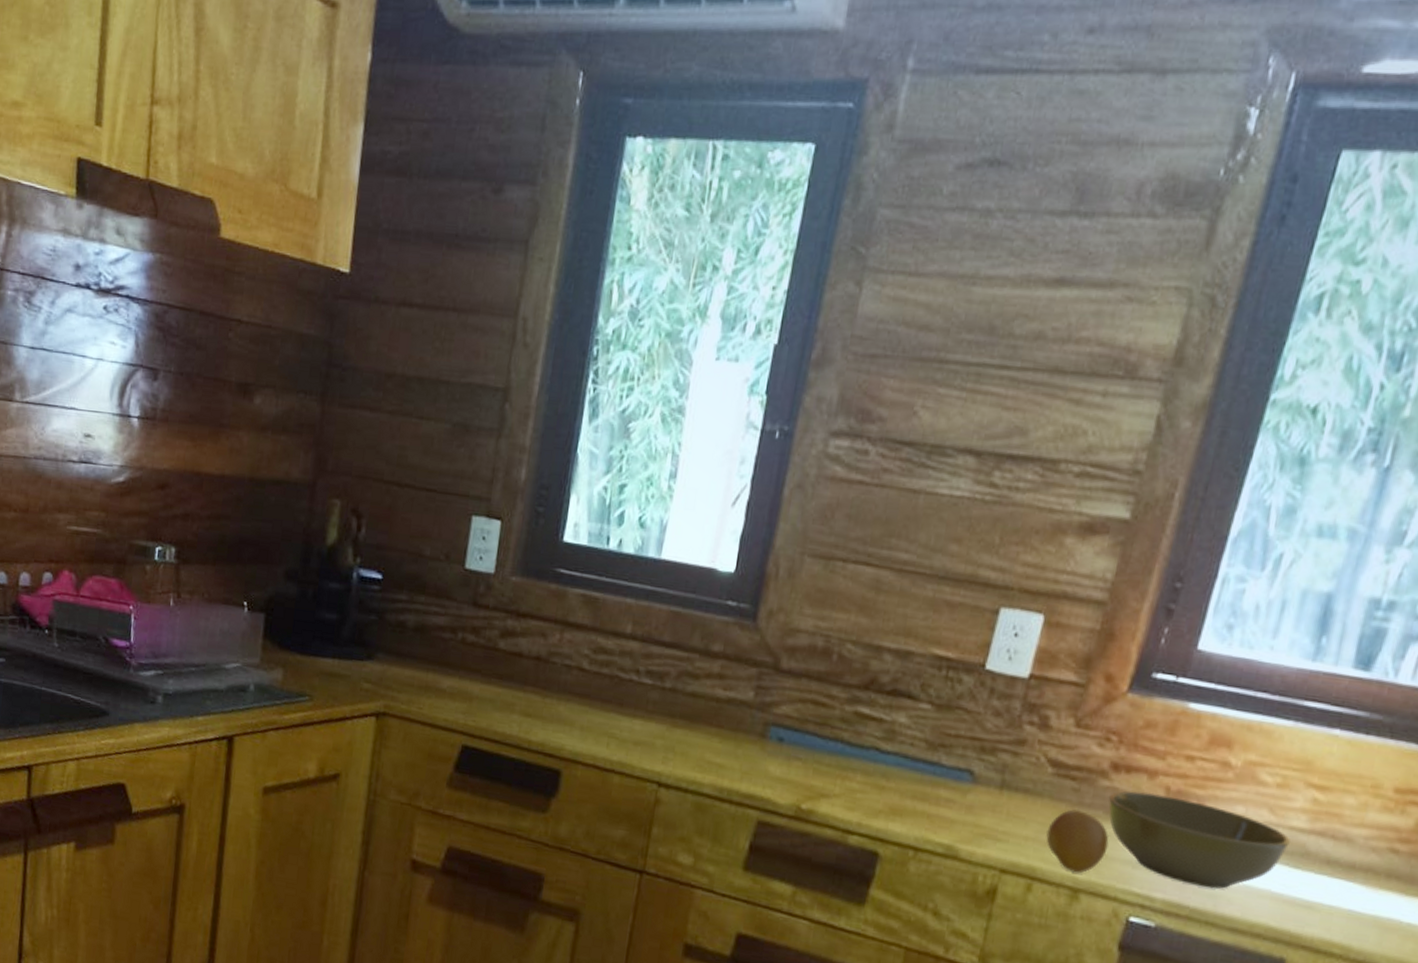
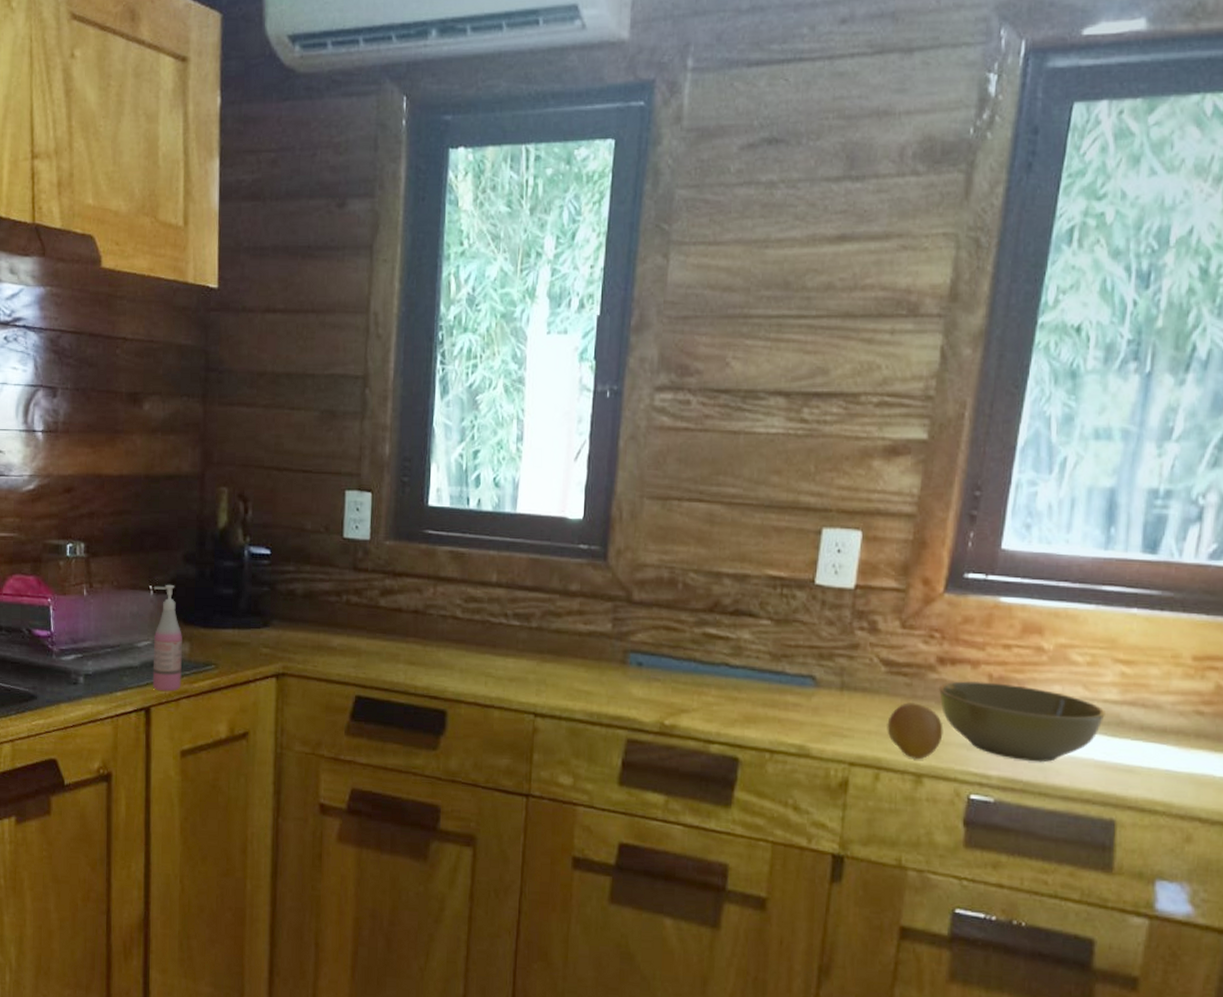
soap dispenser: none [238,602,276,722] -> present [152,584,182,692]

